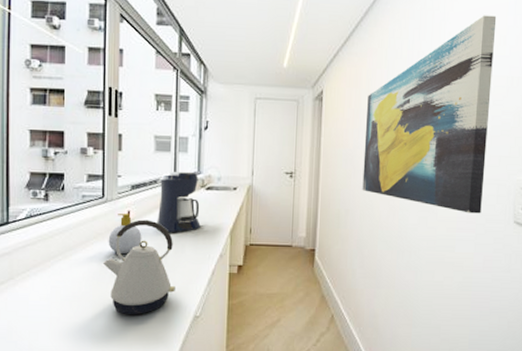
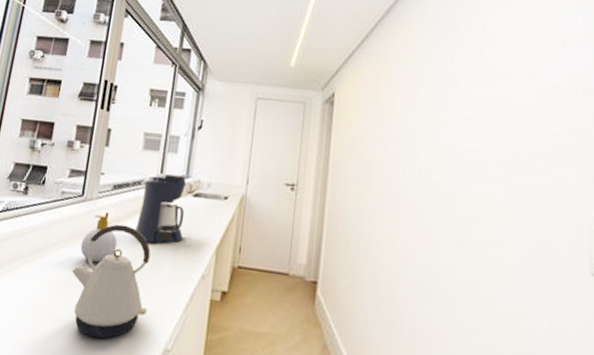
wall art: present [362,15,497,214] -> none [379,15,551,258]

